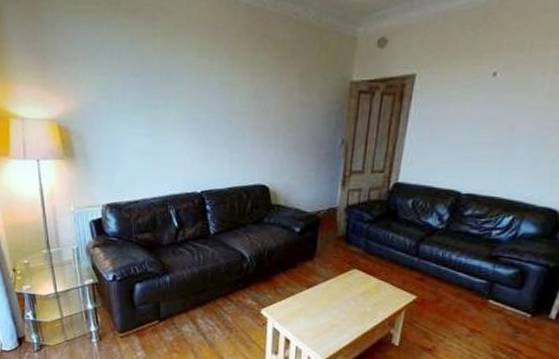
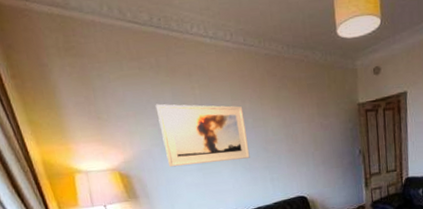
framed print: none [108,49,210,130] -> present [155,104,250,168]

